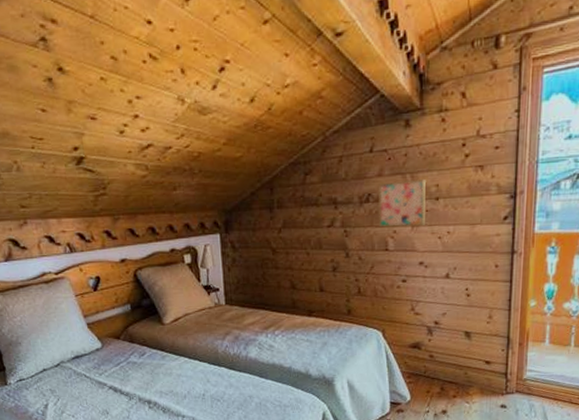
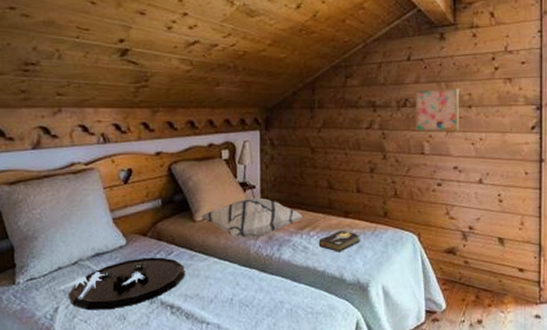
decorative tray: none [45,358,158,407] -> present [58,257,185,311]
decorative pillow: none [167,300,268,339] -> present [199,197,304,238]
hardback book: none [283,328,325,350] -> present [318,230,361,252]

